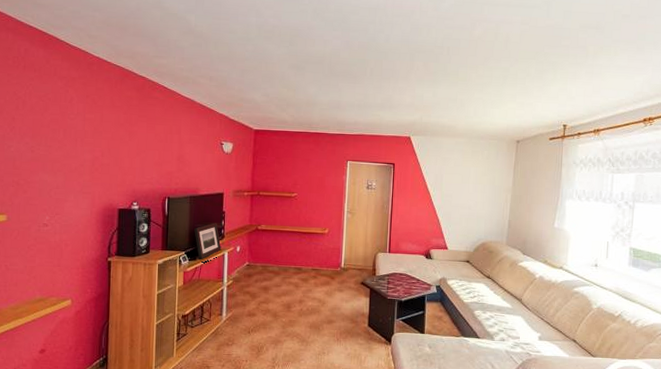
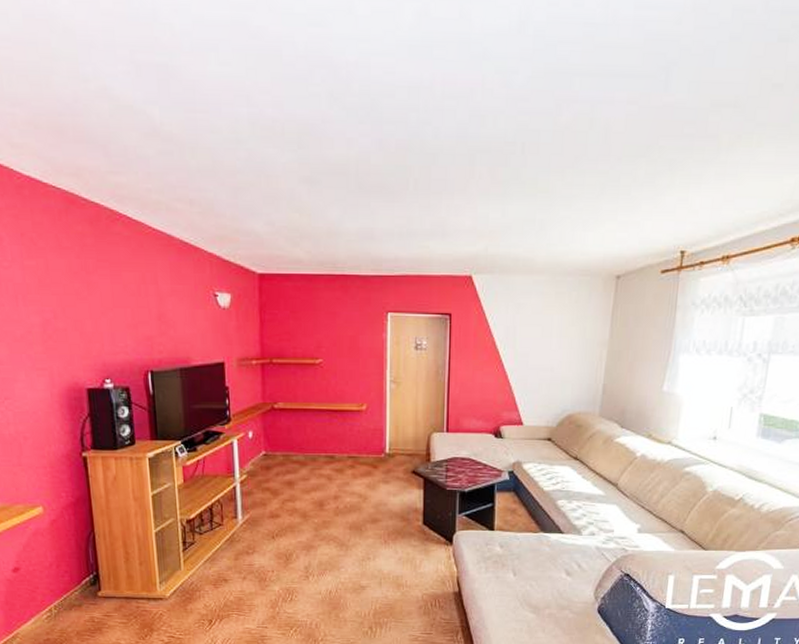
picture frame: present [194,223,222,260] -> none [190,402,229,450]

